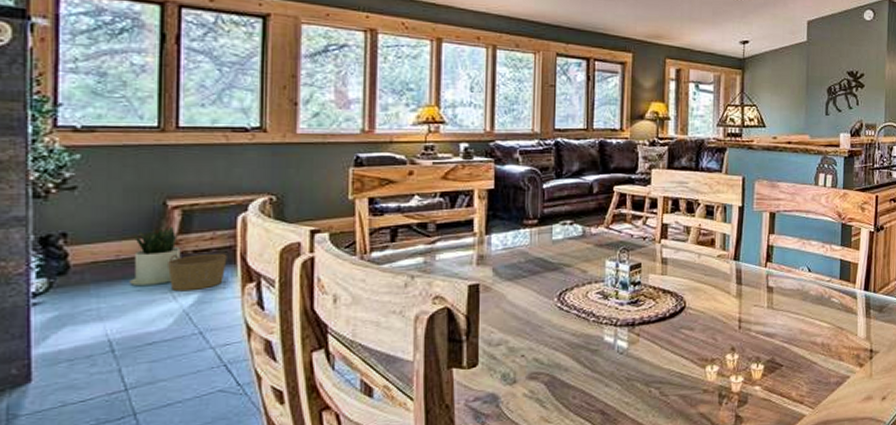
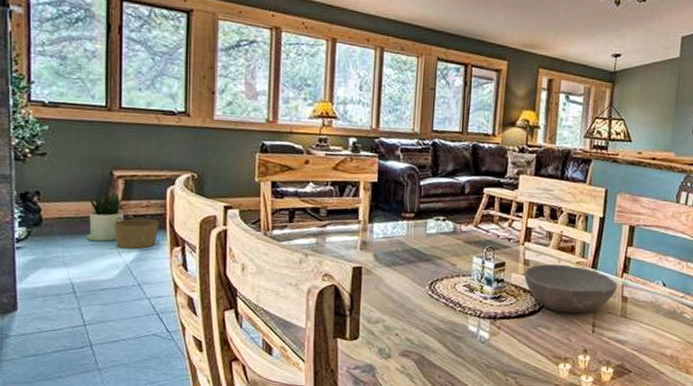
bowl: none [662,259,761,311] -> present [524,264,617,314]

